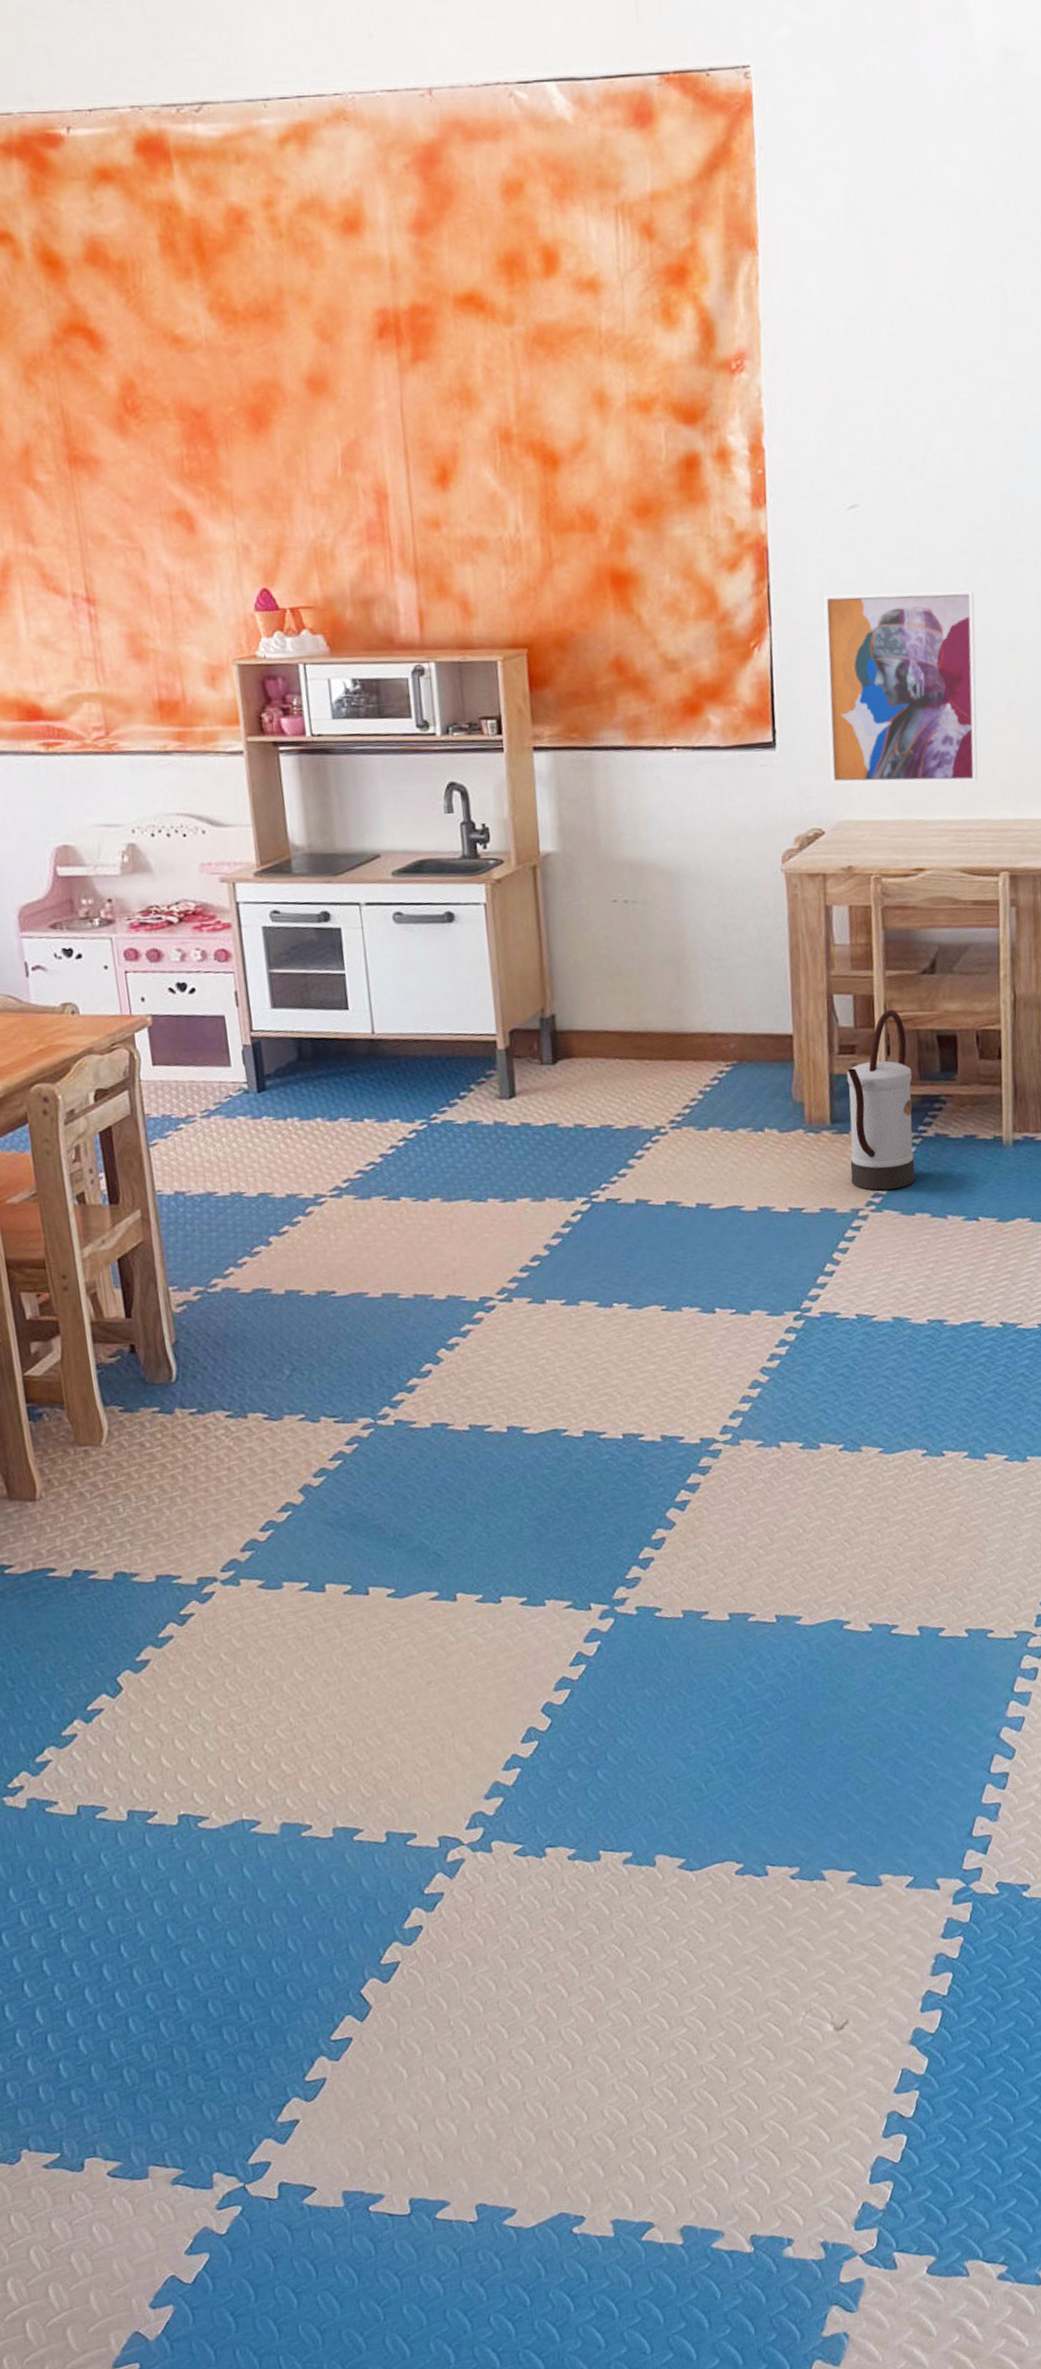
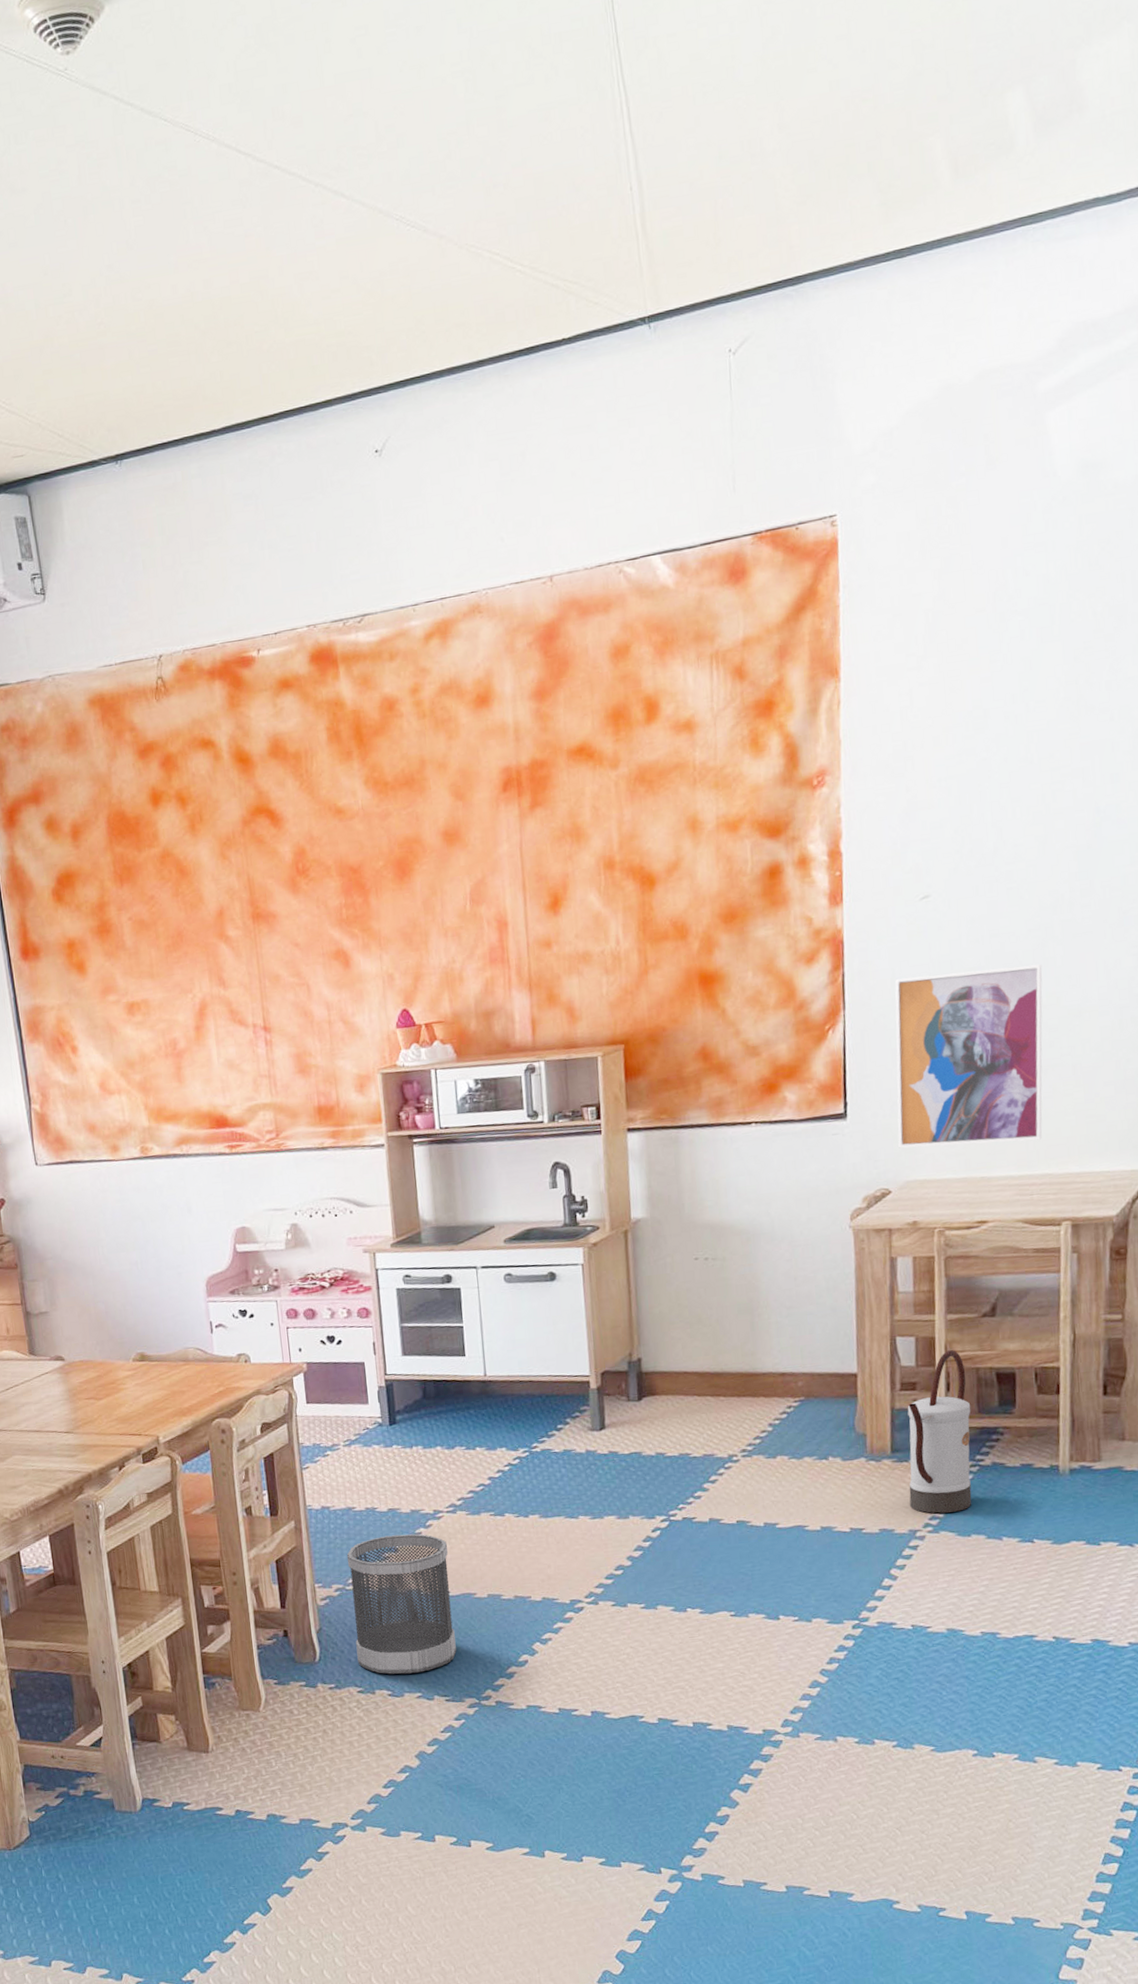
wastebasket: none [207,1223,346,1394] -> present [346,1534,457,1674]

